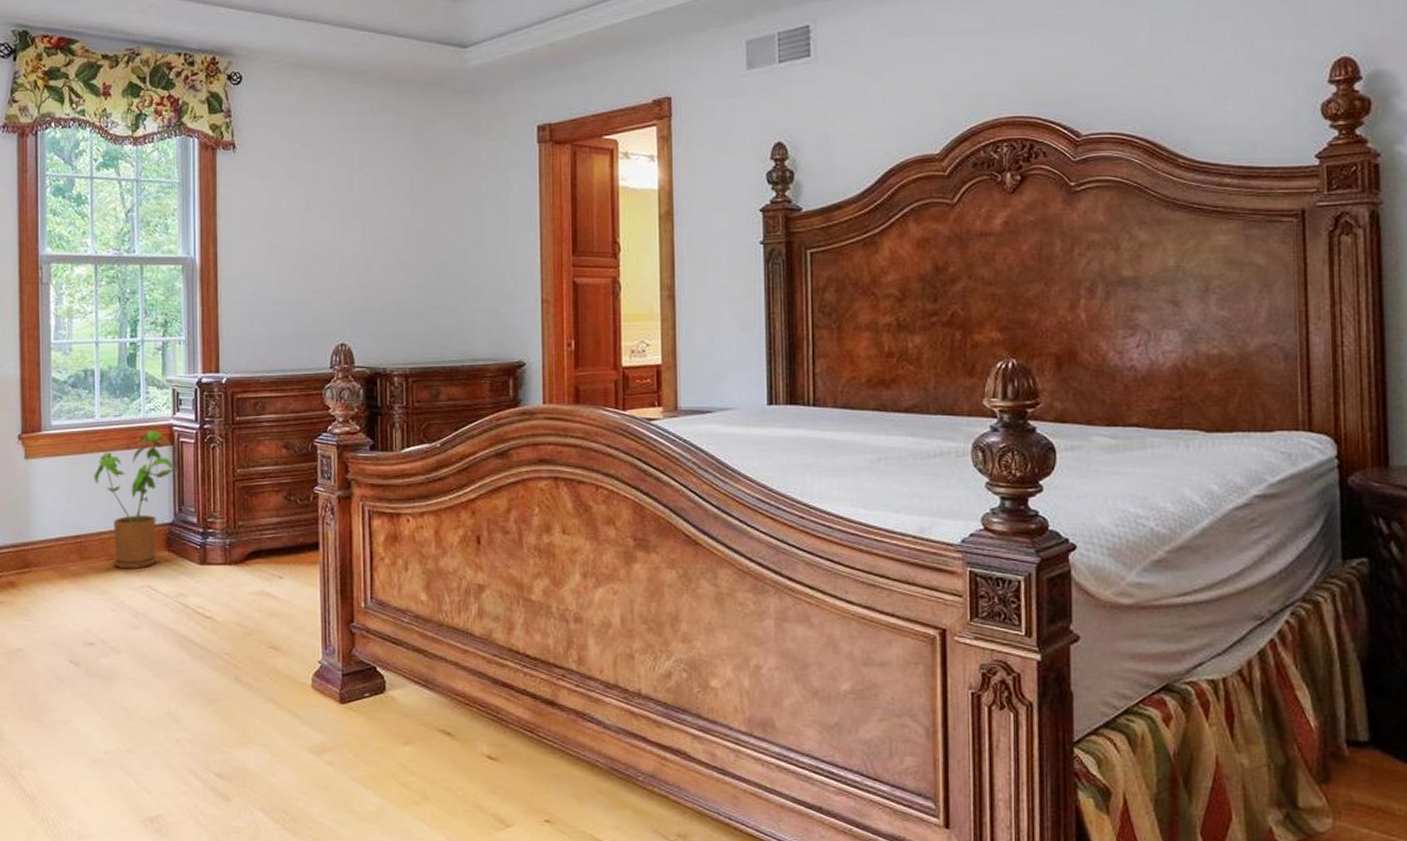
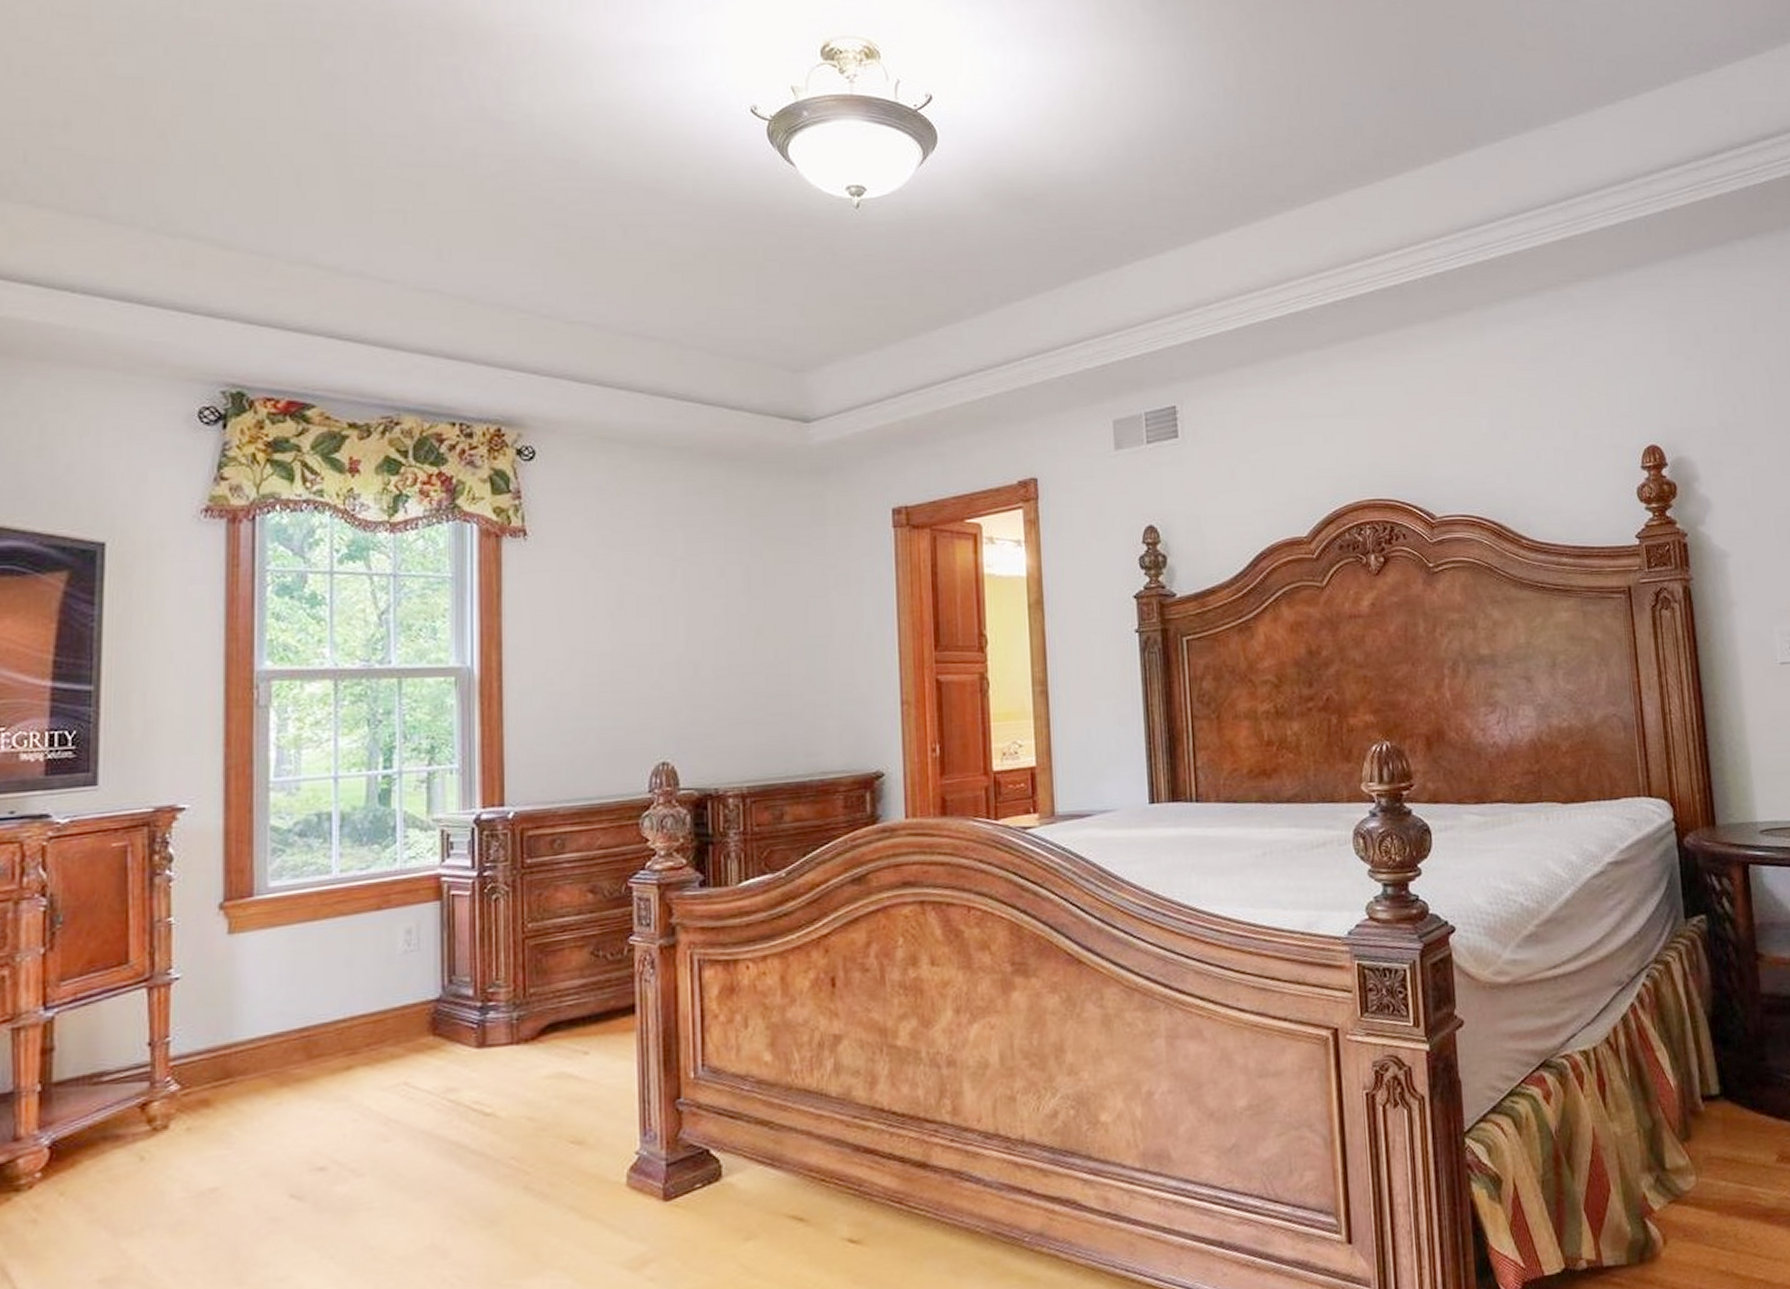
house plant: present [94,429,176,570] -> none [329,882,445,1065]

